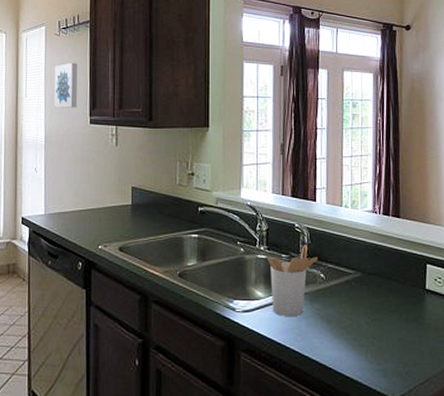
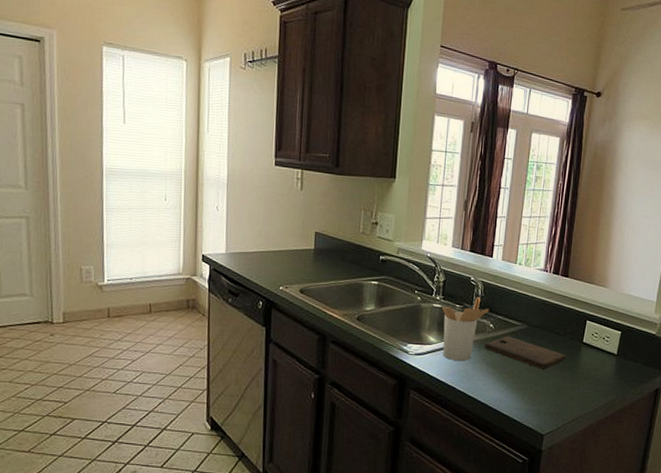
wall art: present [54,62,78,109] -> none [238,99,264,148]
cutting board: none [317,286,409,323] -> present [485,336,566,370]

